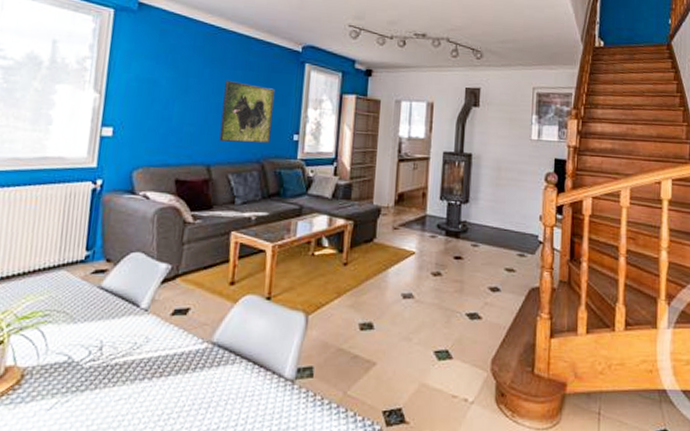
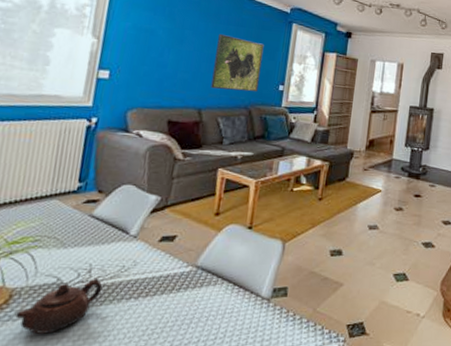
teapot: none [28,356,115,418] -> present [15,278,103,334]

